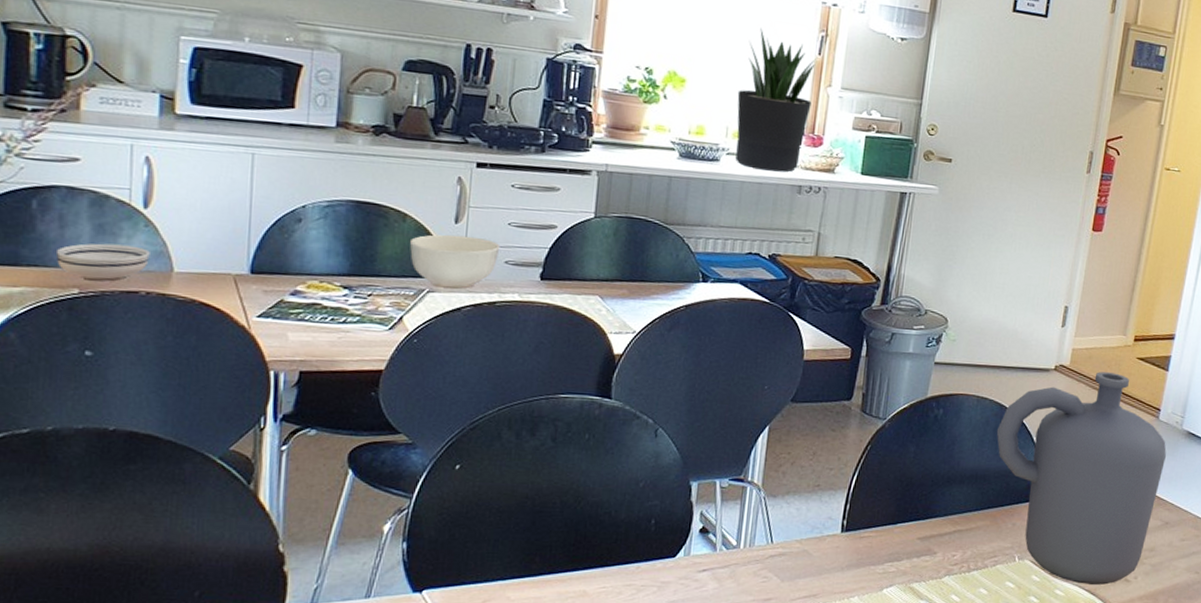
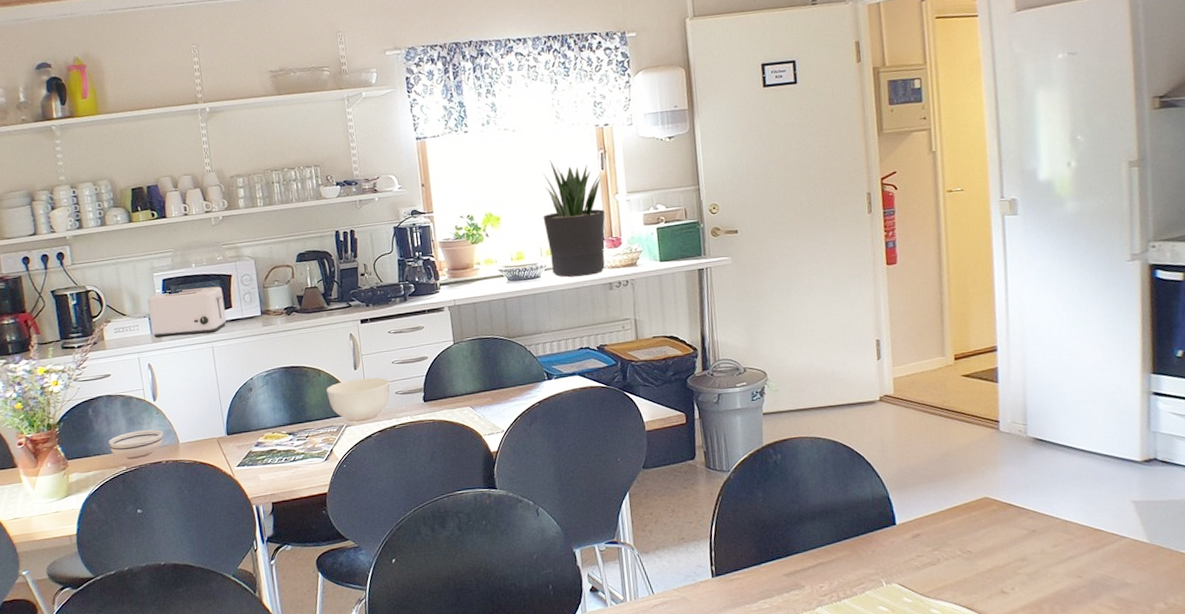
toaster: none [160,63,285,136] -> present [147,286,227,338]
water jug: present [996,372,1167,585] -> none [836,393,1017,601]

